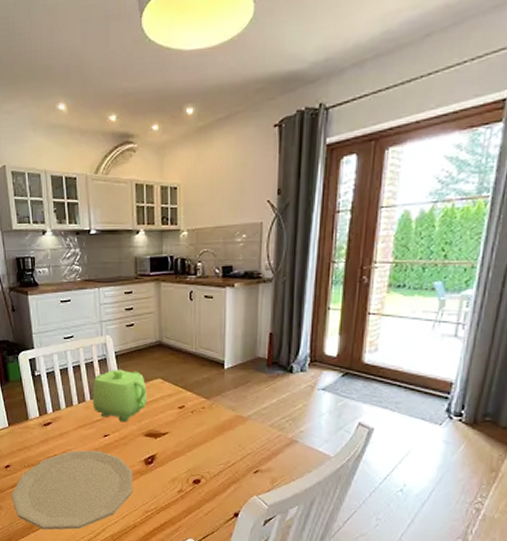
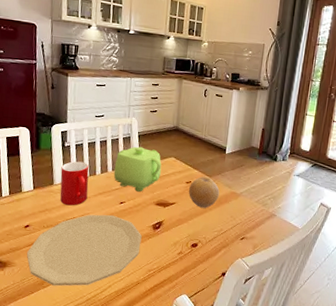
cup: none [34,391,67,442] -> present [60,161,89,206]
fruit: none [182,398,221,437] -> present [188,176,220,208]

